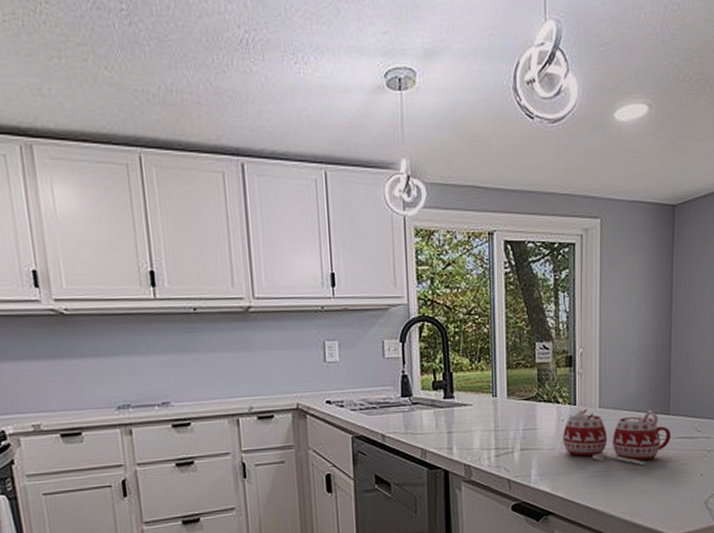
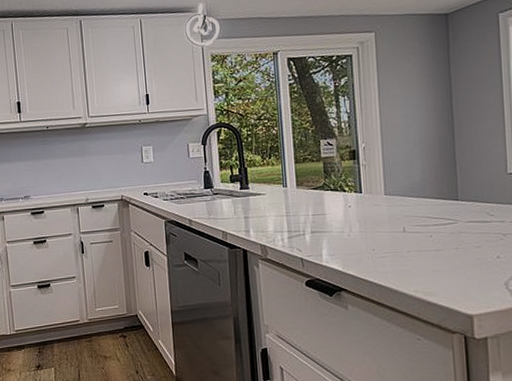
mug: present [563,408,671,466] -> none [351,195,461,248]

